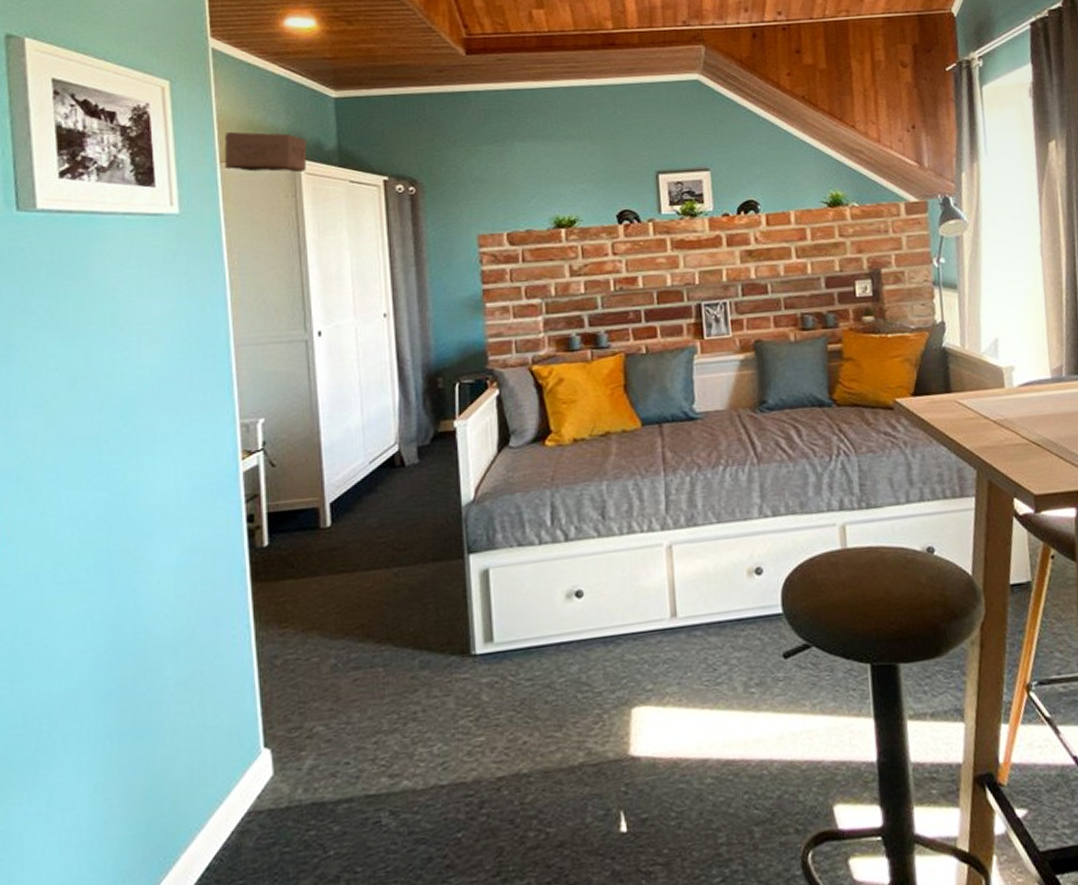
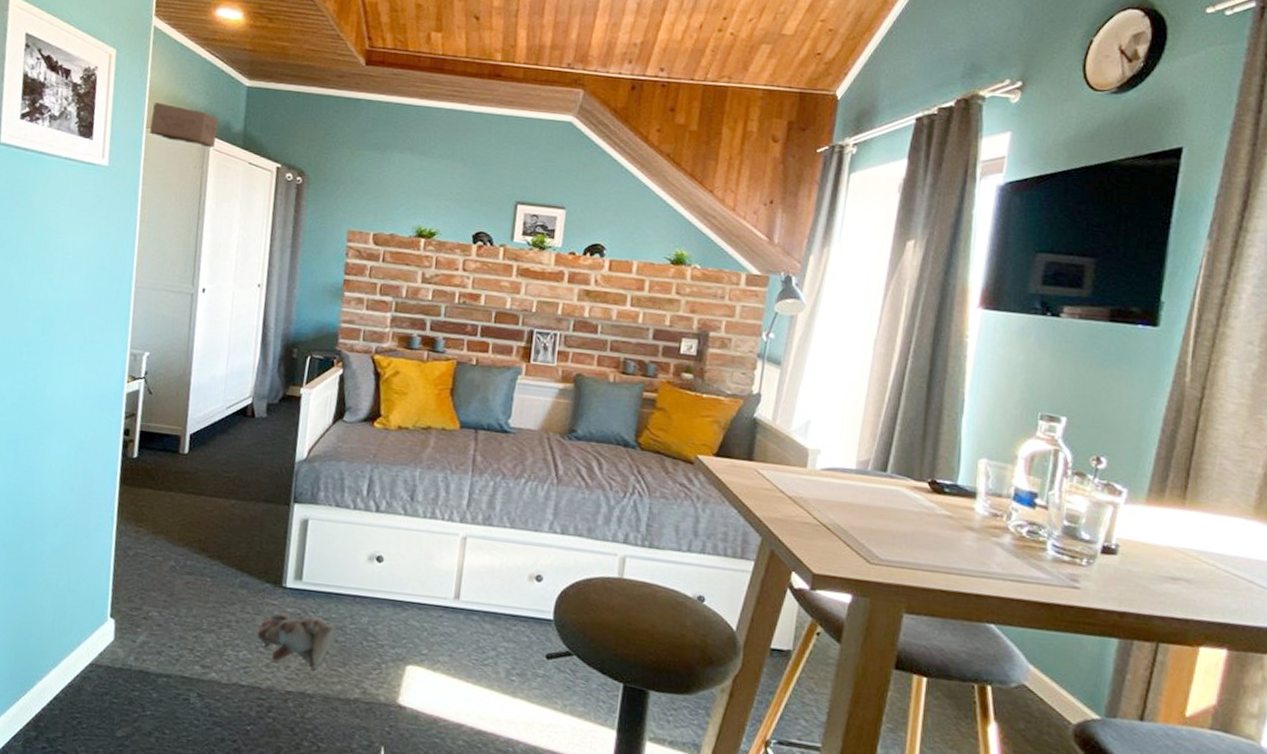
plush toy: none [449,678,543,746] -> present [256,612,336,670]

